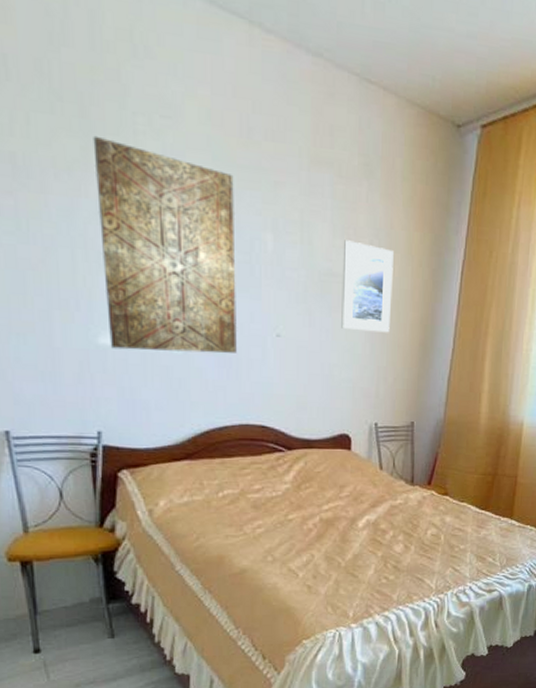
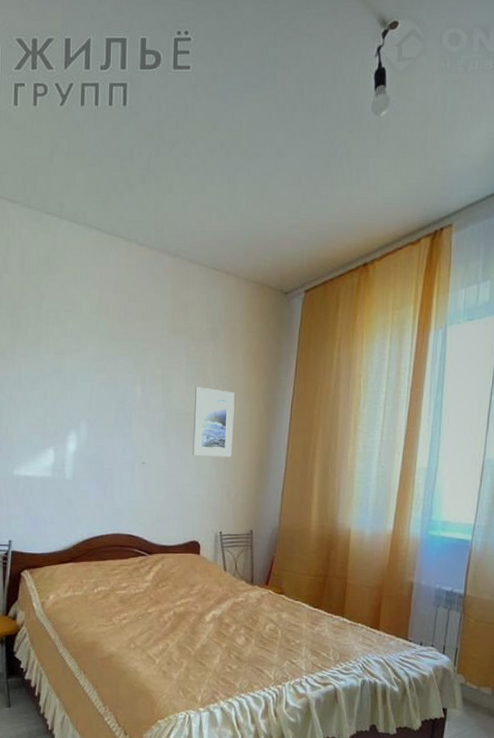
wall art: present [93,135,237,354] -> none [19,329,114,479]

